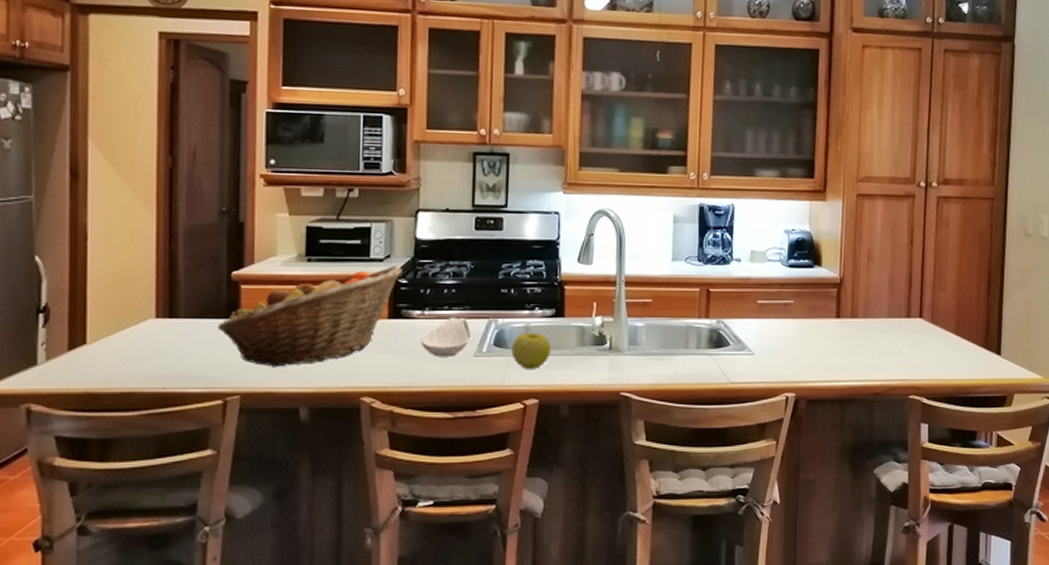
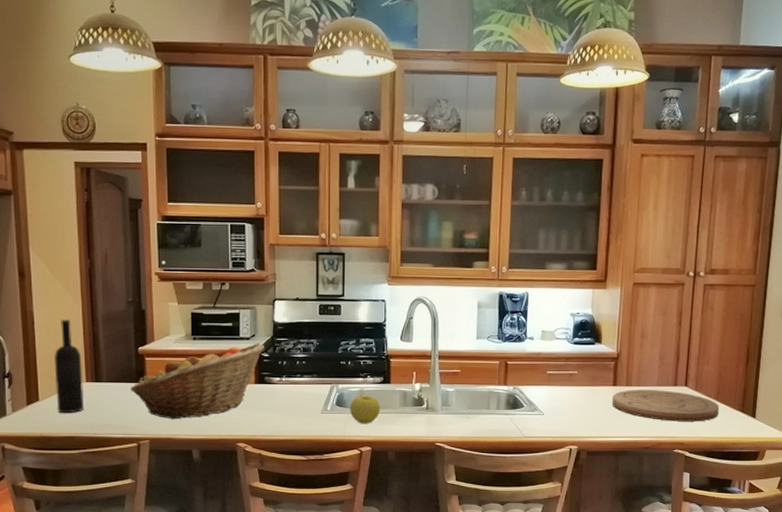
wine bottle: none [111,235,152,361] -> present [54,320,85,413]
spoon rest: present [420,317,471,357] -> none [280,382,318,414]
cutting board: none [835,322,959,361] -> present [612,389,719,422]

